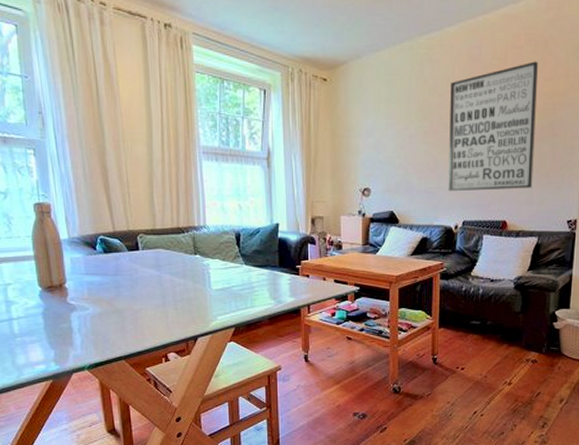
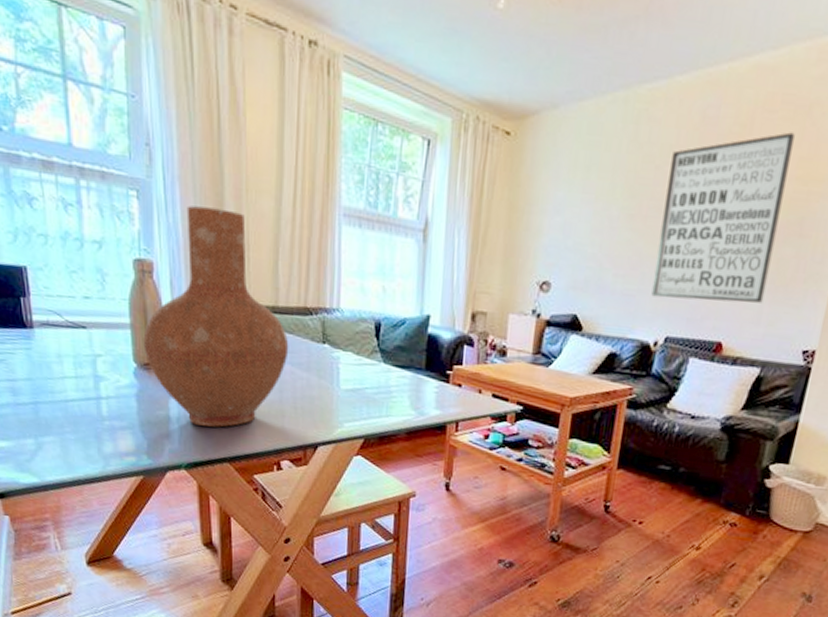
vase: none [46,157,168,332] -> present [143,205,289,427]

